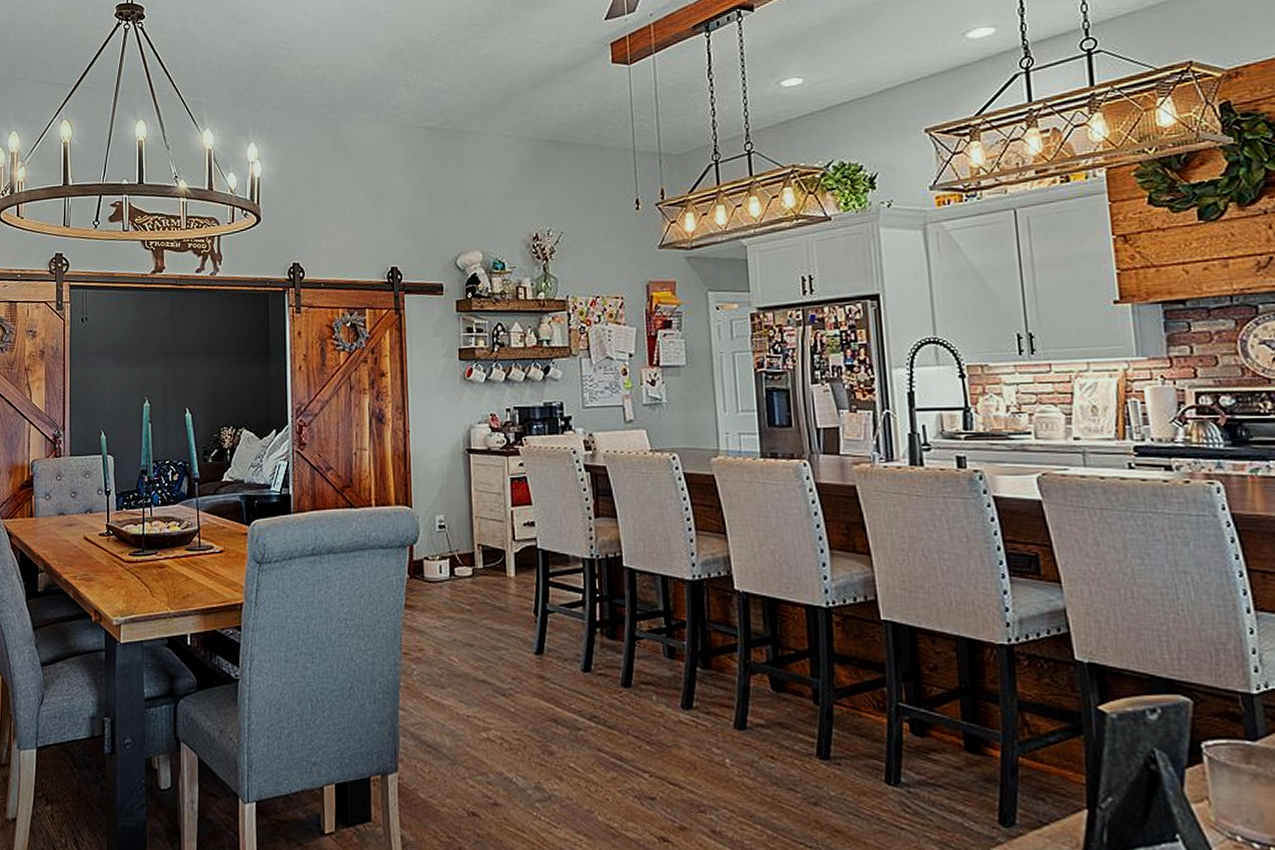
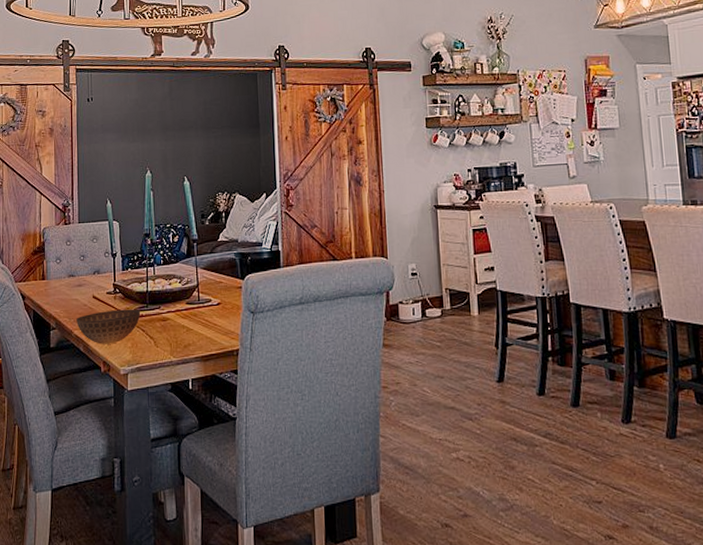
bowl: none [66,553,136,591] -> present [76,309,141,344]

